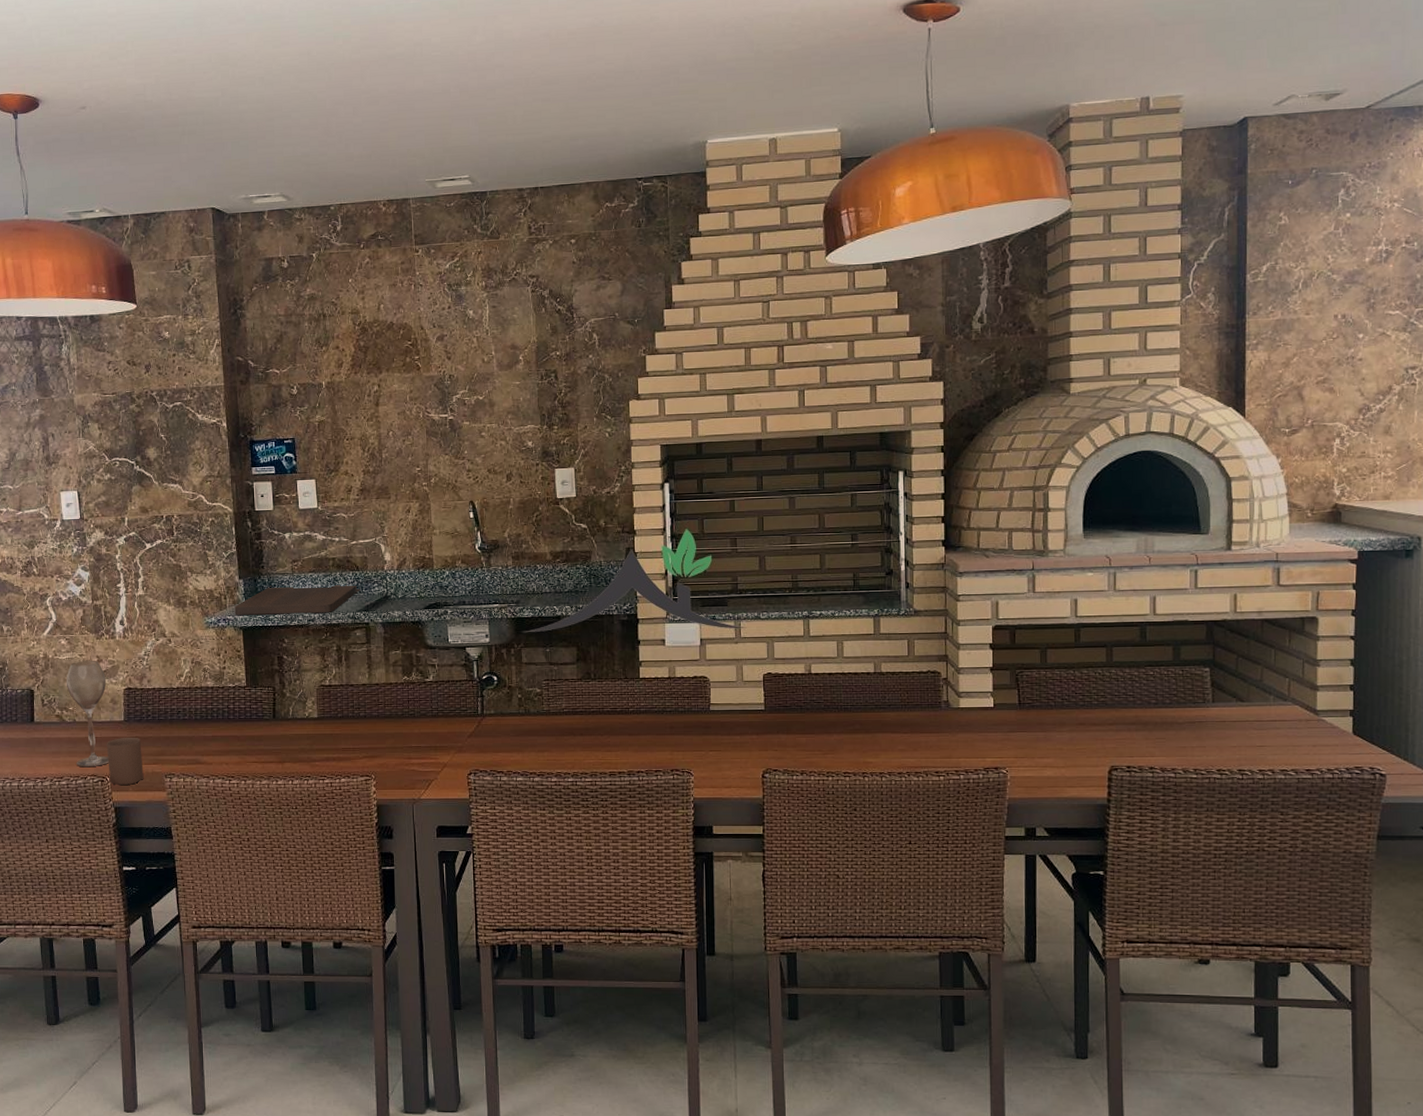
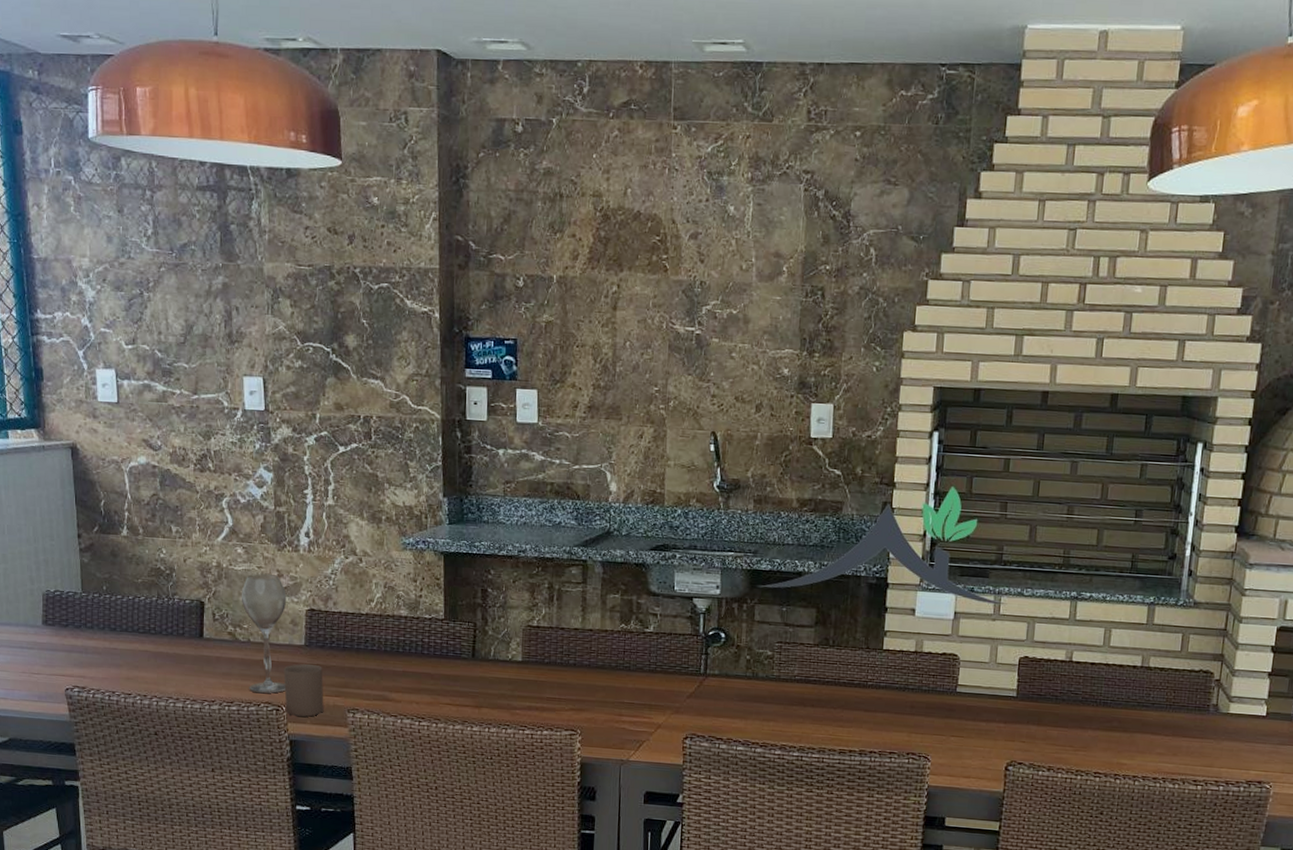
cutting board: present [234,585,360,615] -> none [436,508,579,545]

